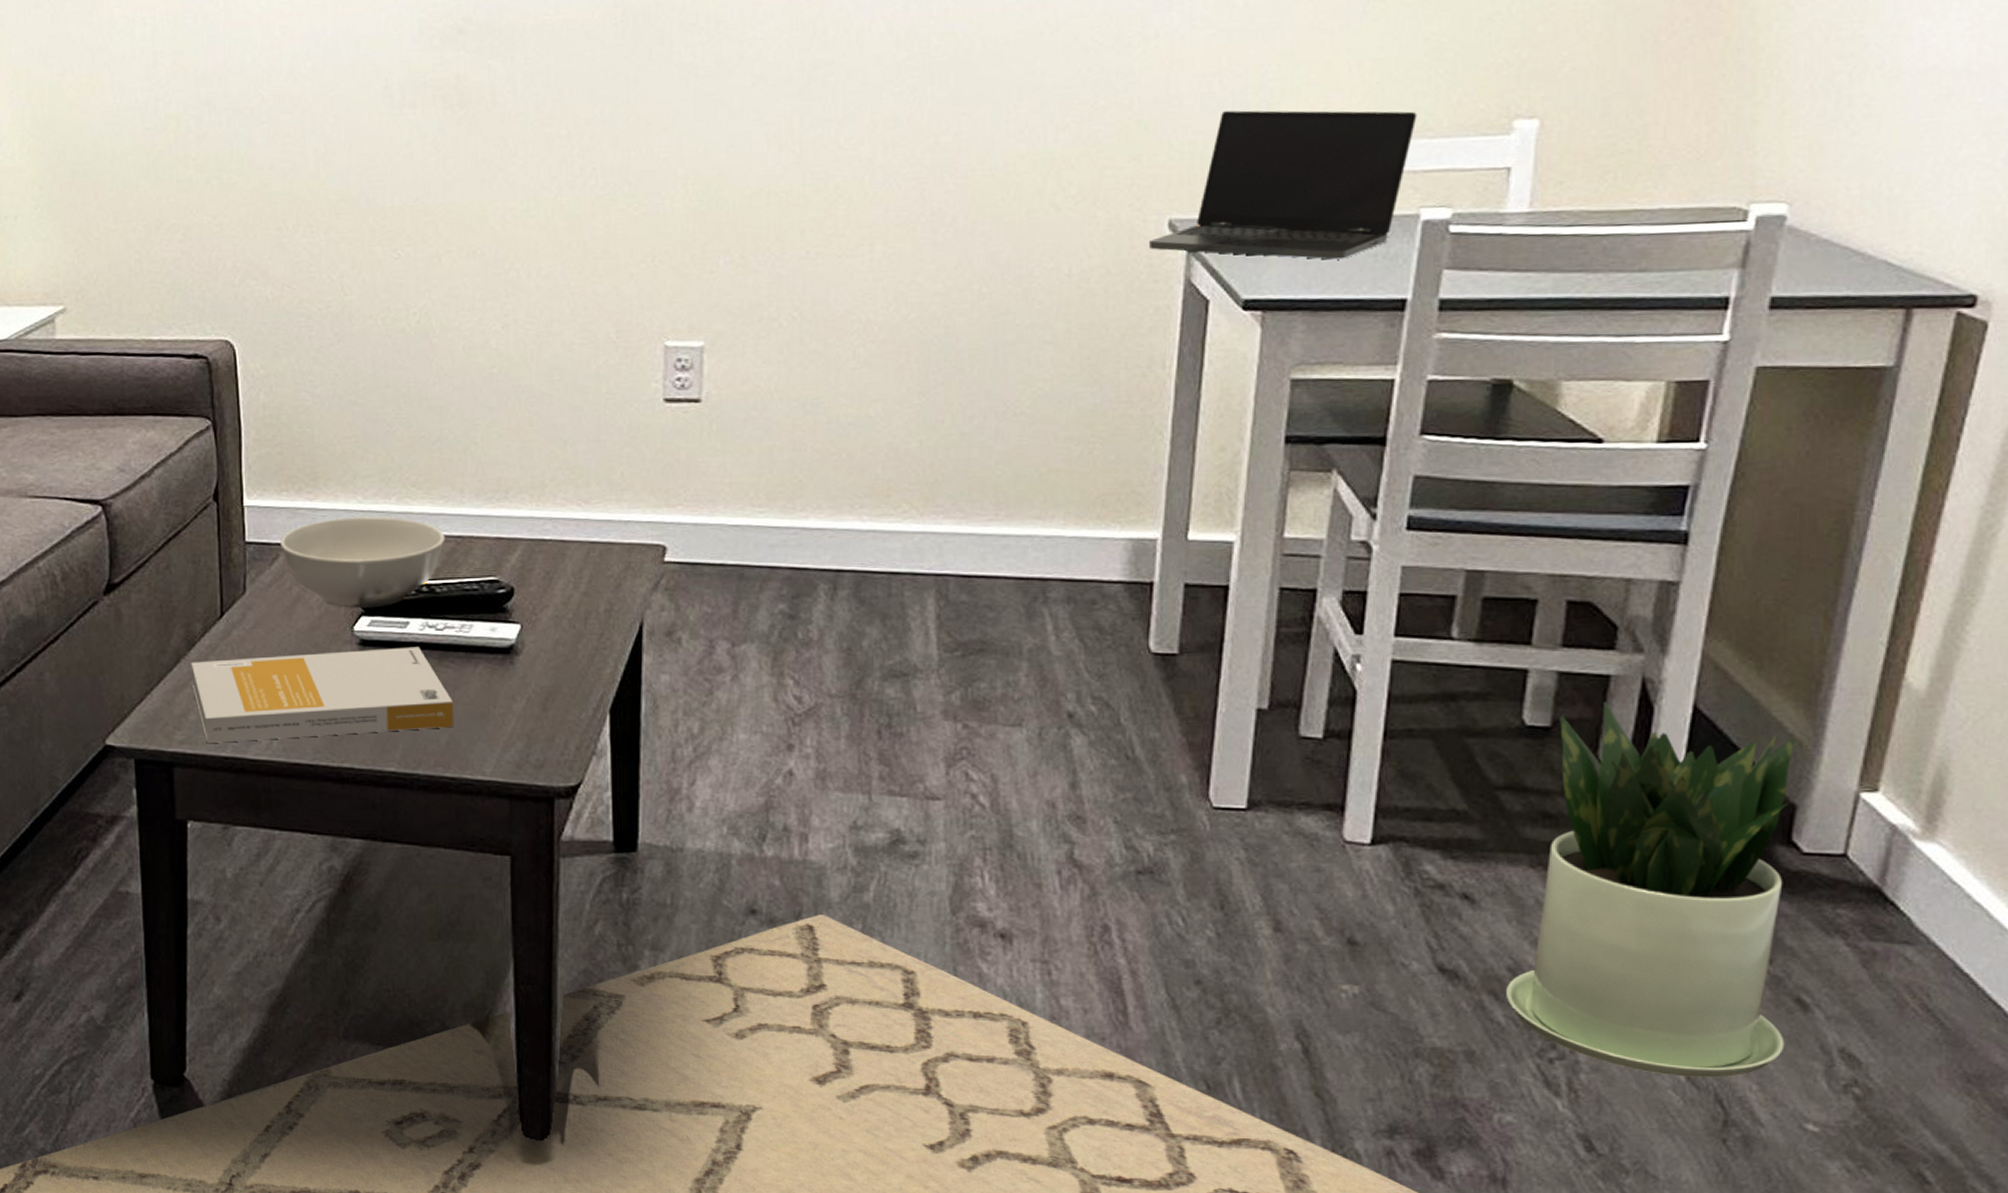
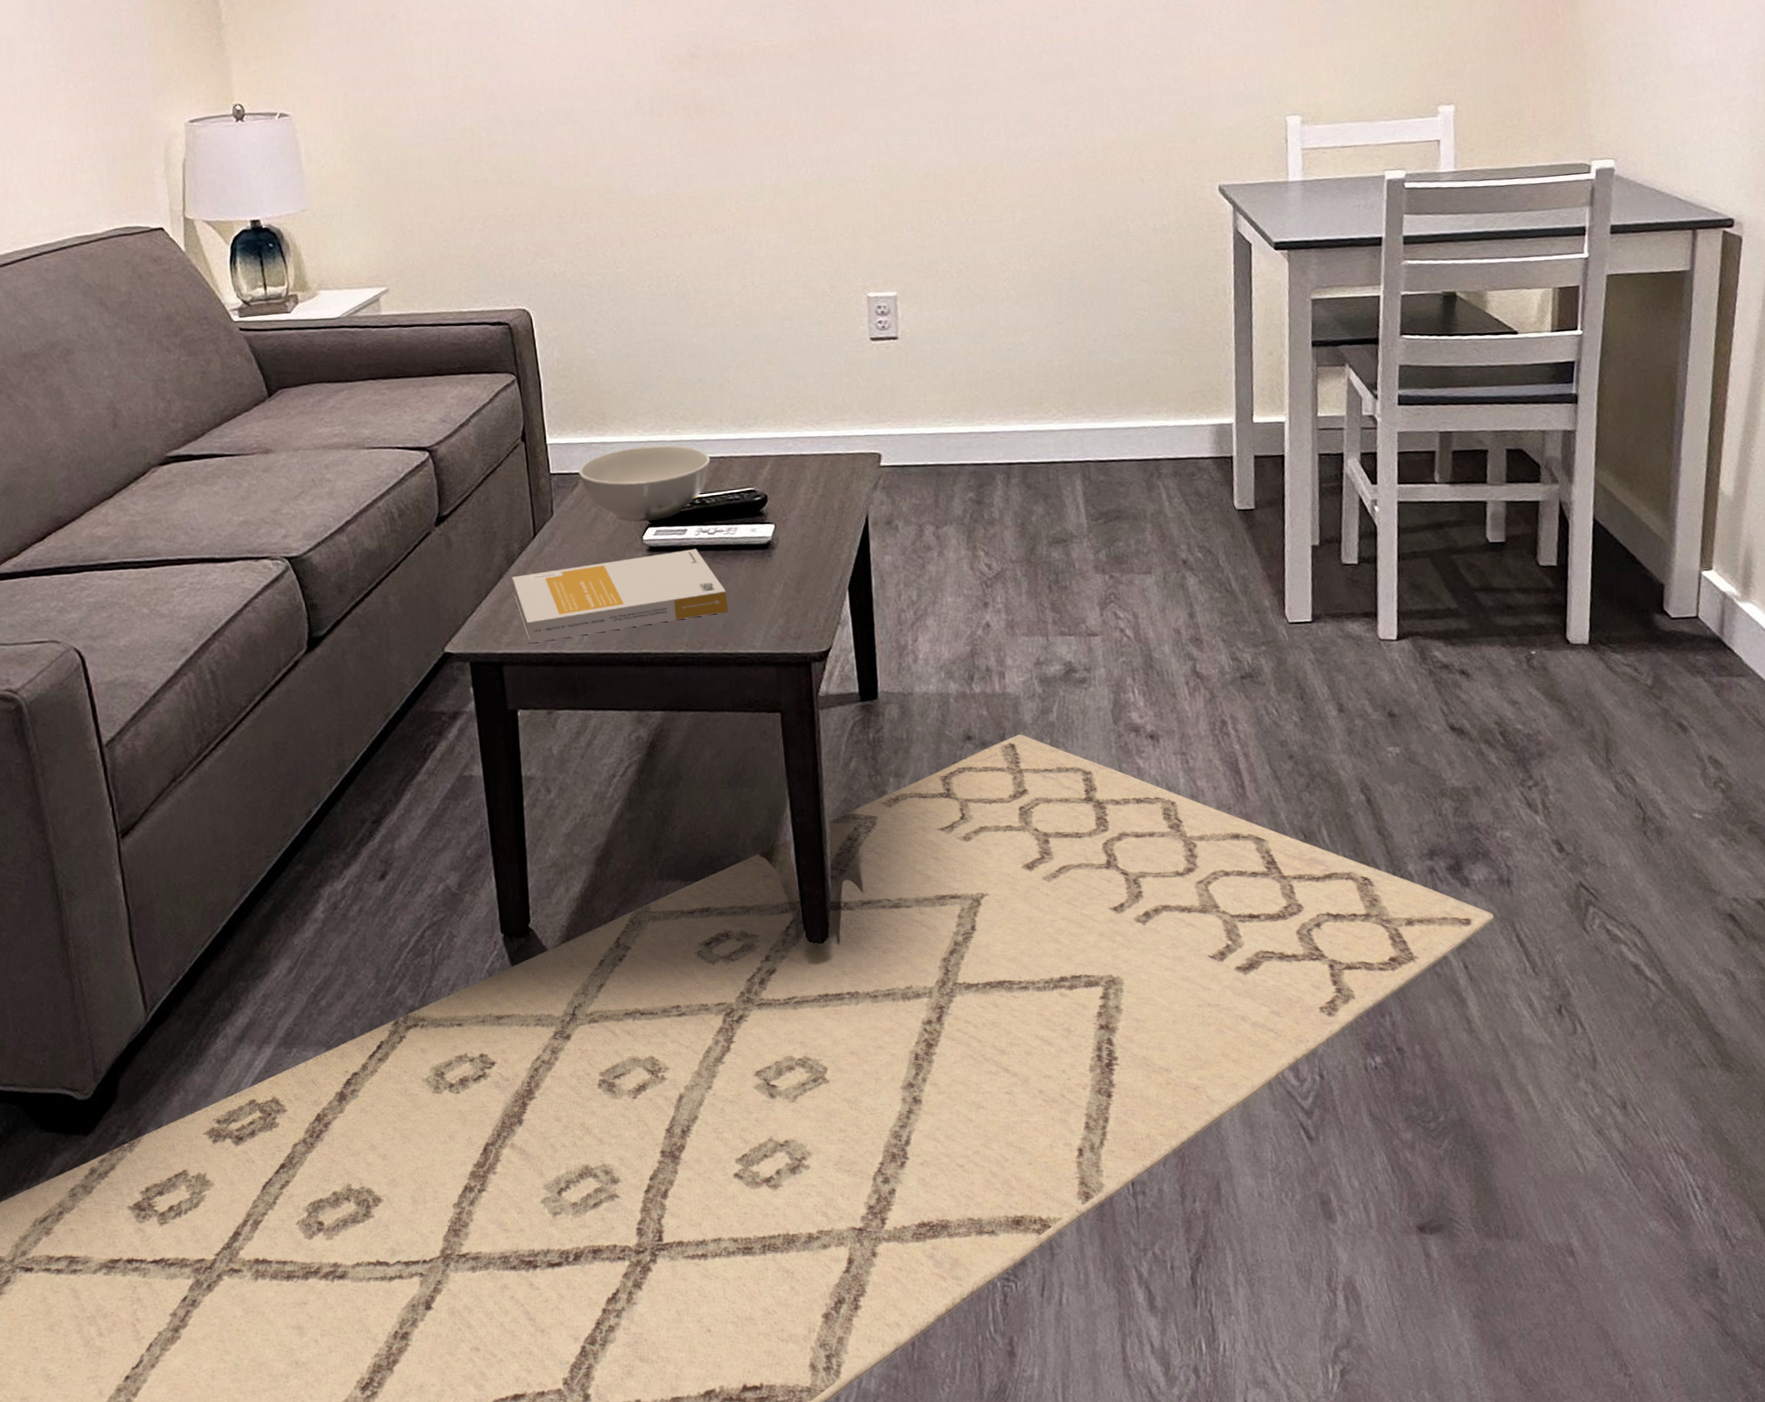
laptop: present [1148,110,1417,260] -> none [1206,101,1376,211]
planter: present [1505,702,1795,1078] -> none [1495,521,1675,789]

